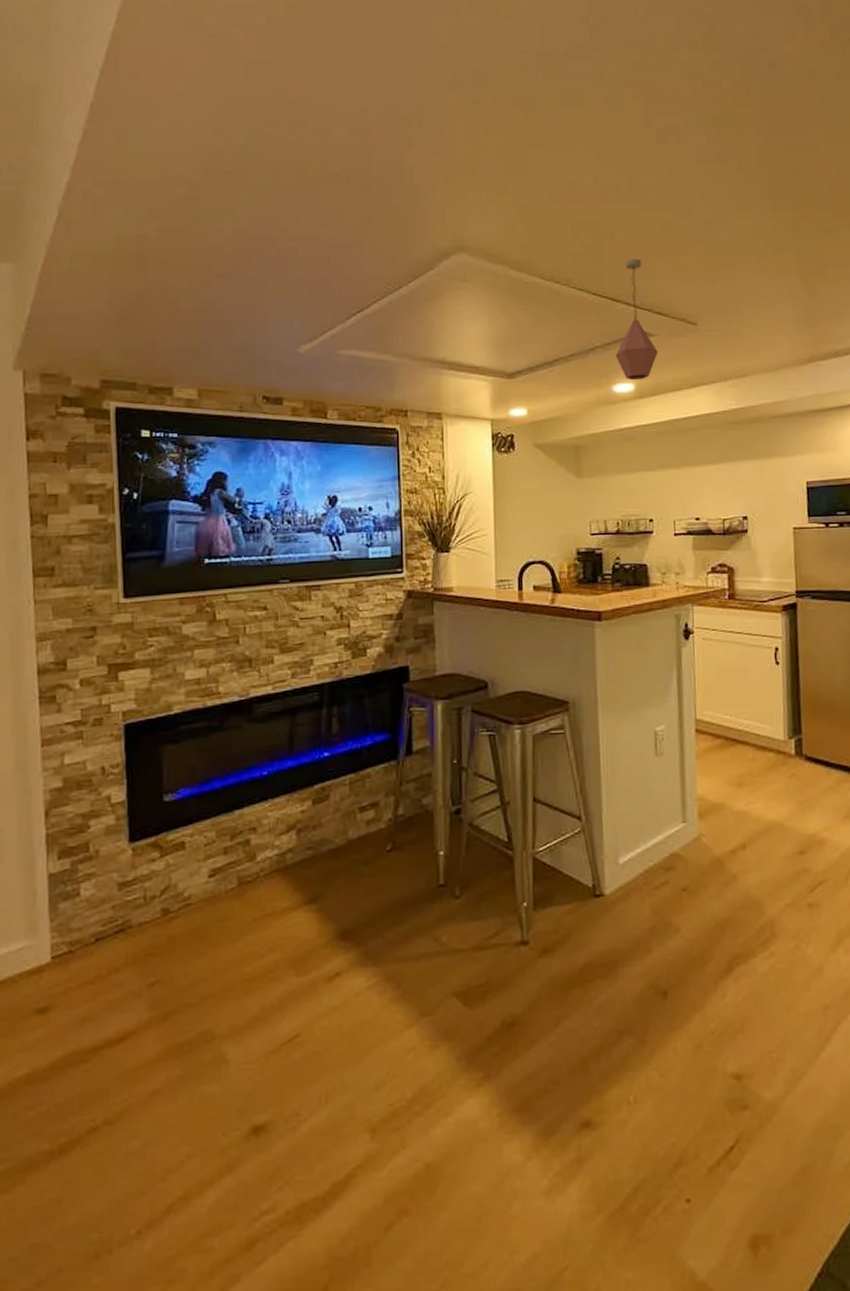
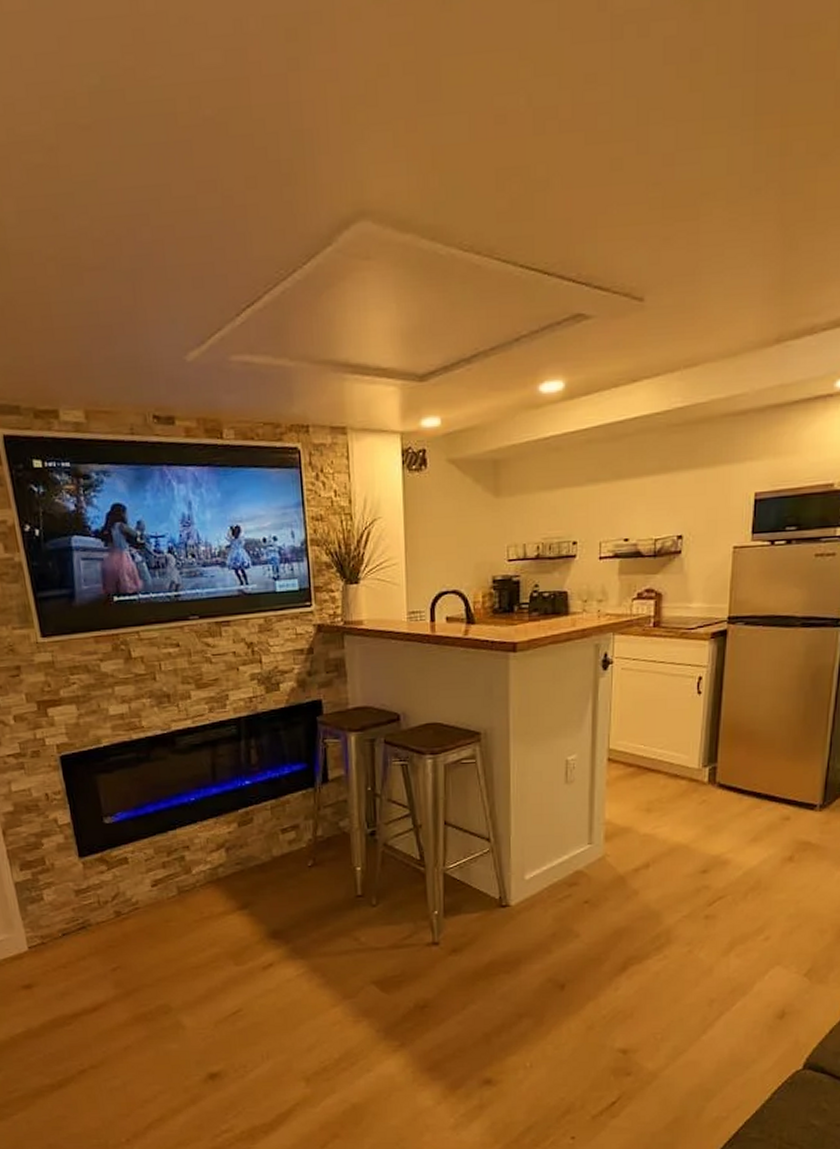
pendant light: present [615,258,658,381] -> none [544,213,595,377]

